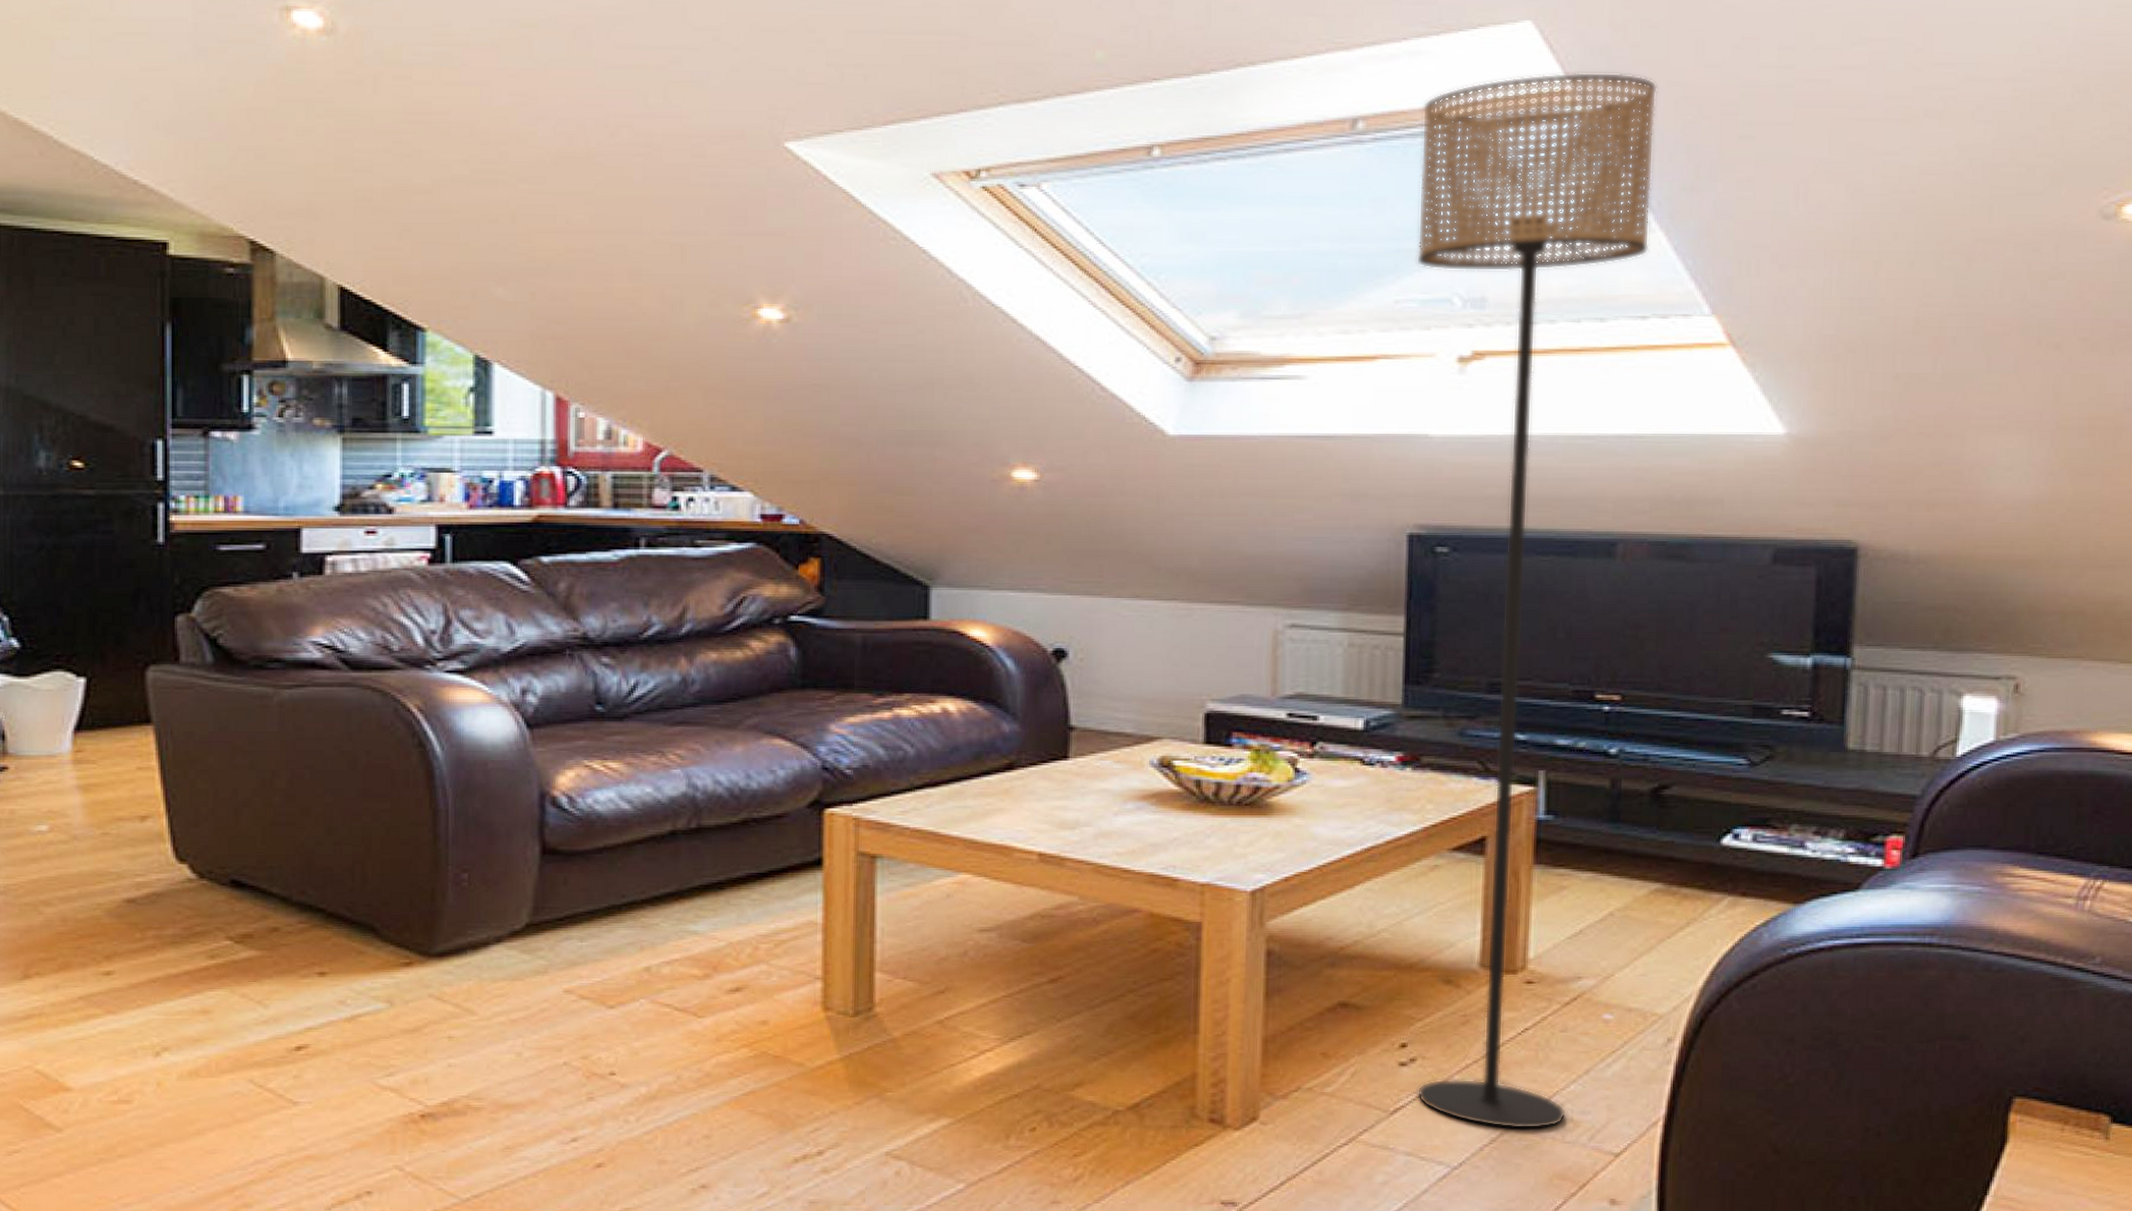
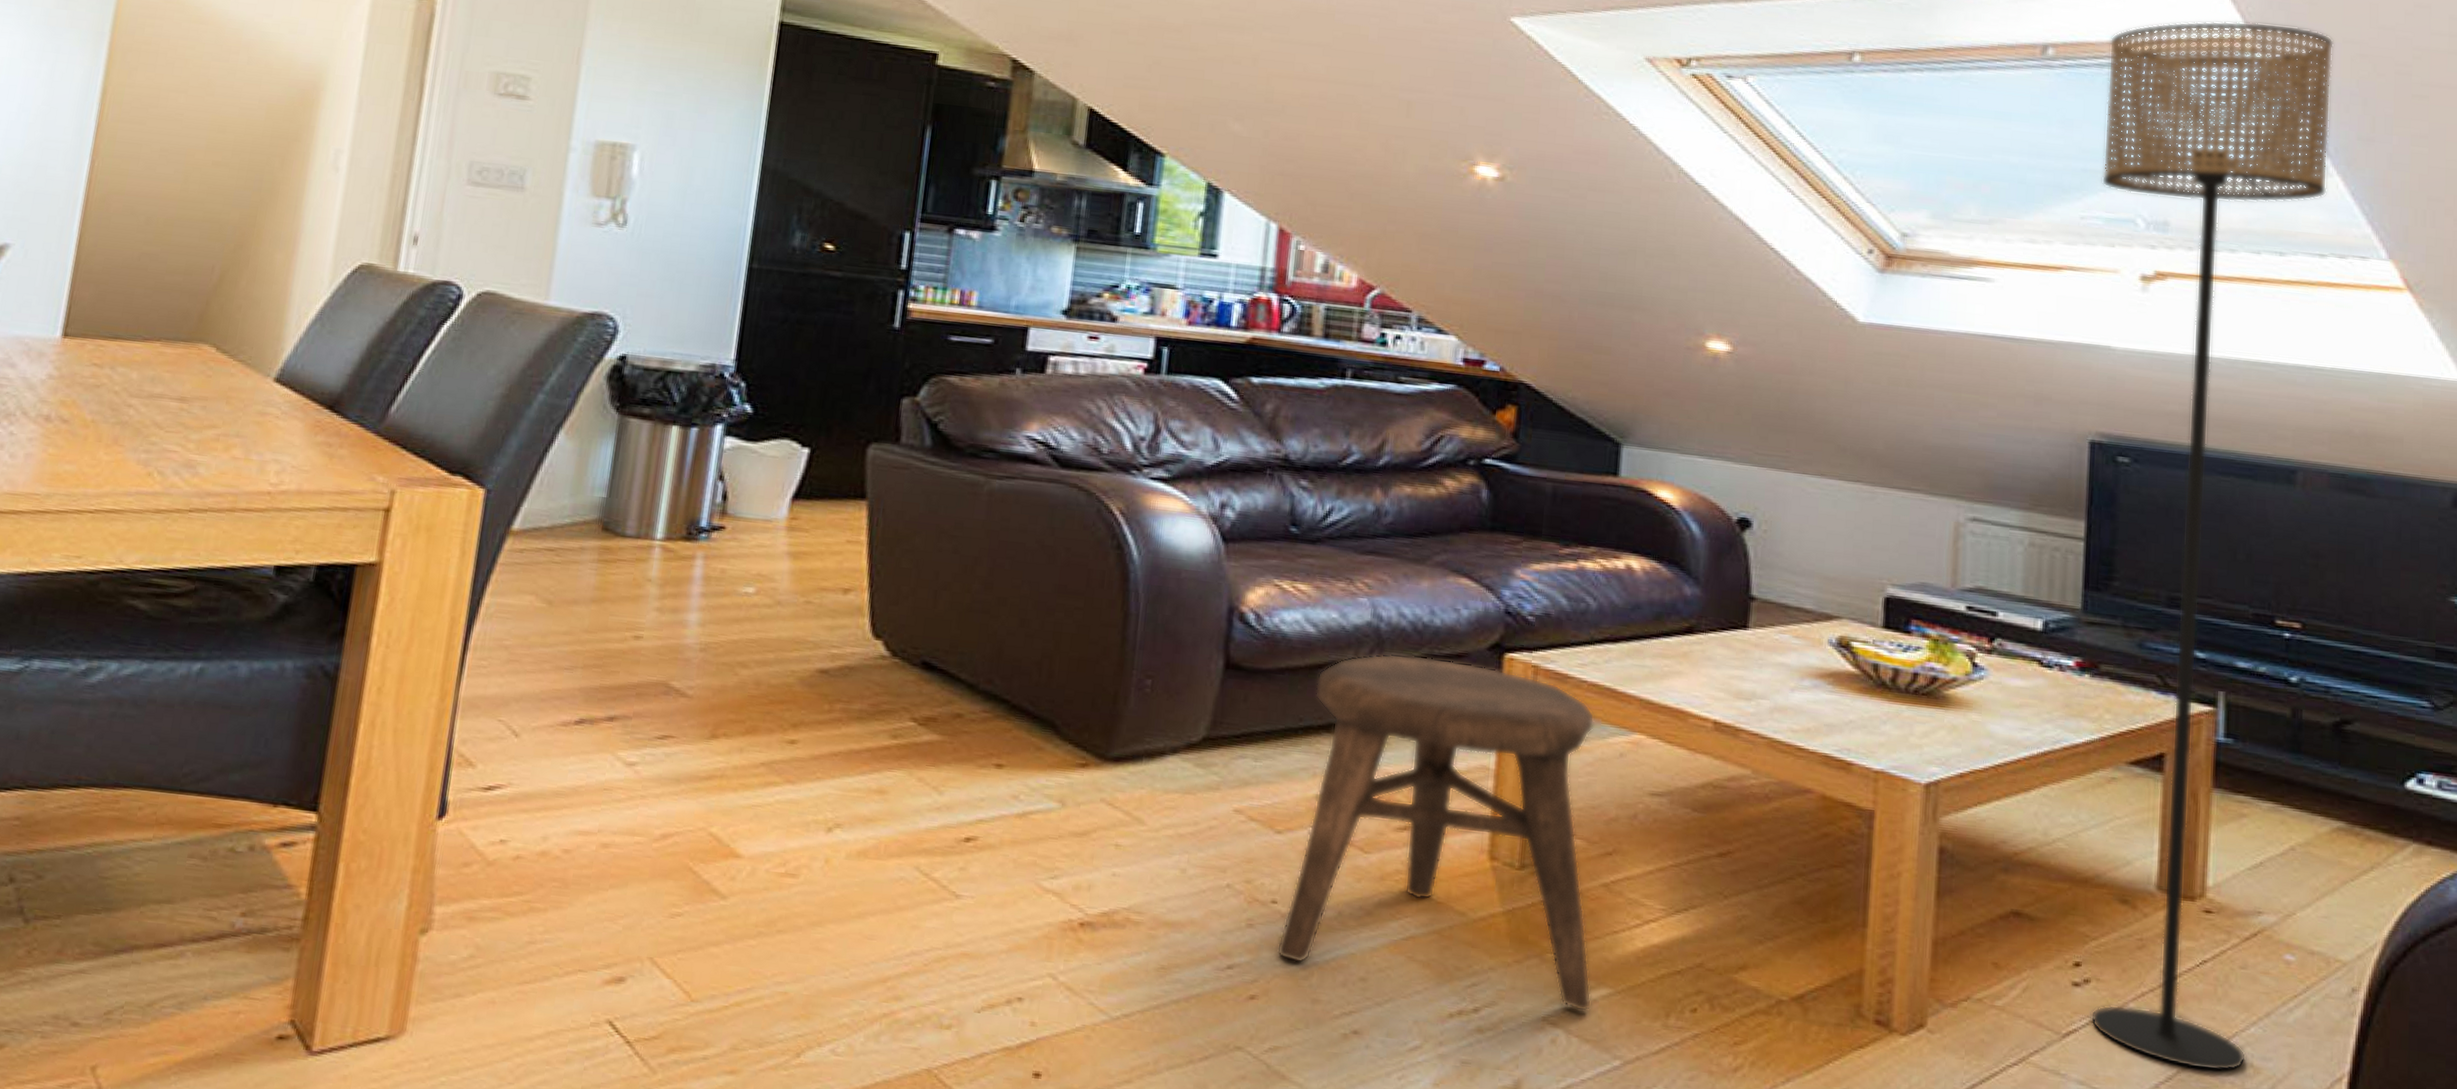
stool: none [619,820,933,1143] -> present [1276,653,1595,1012]

